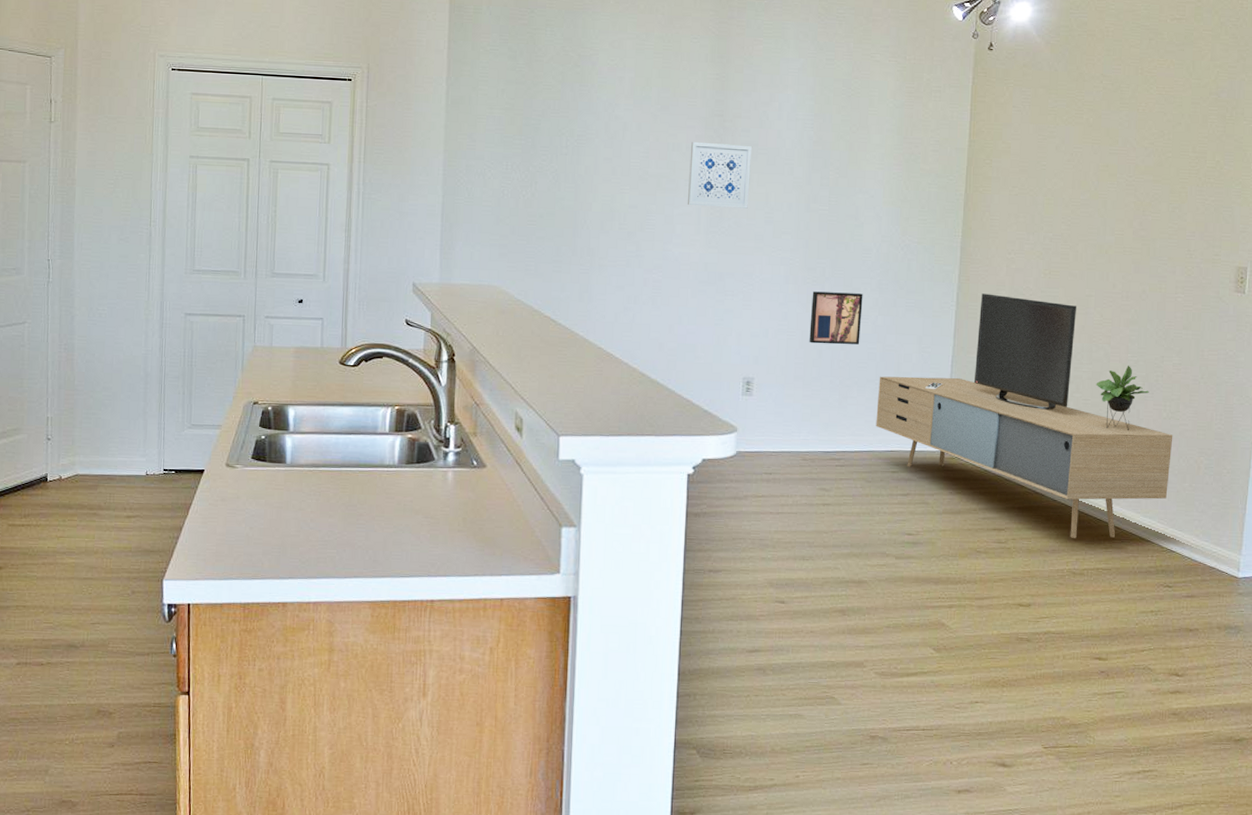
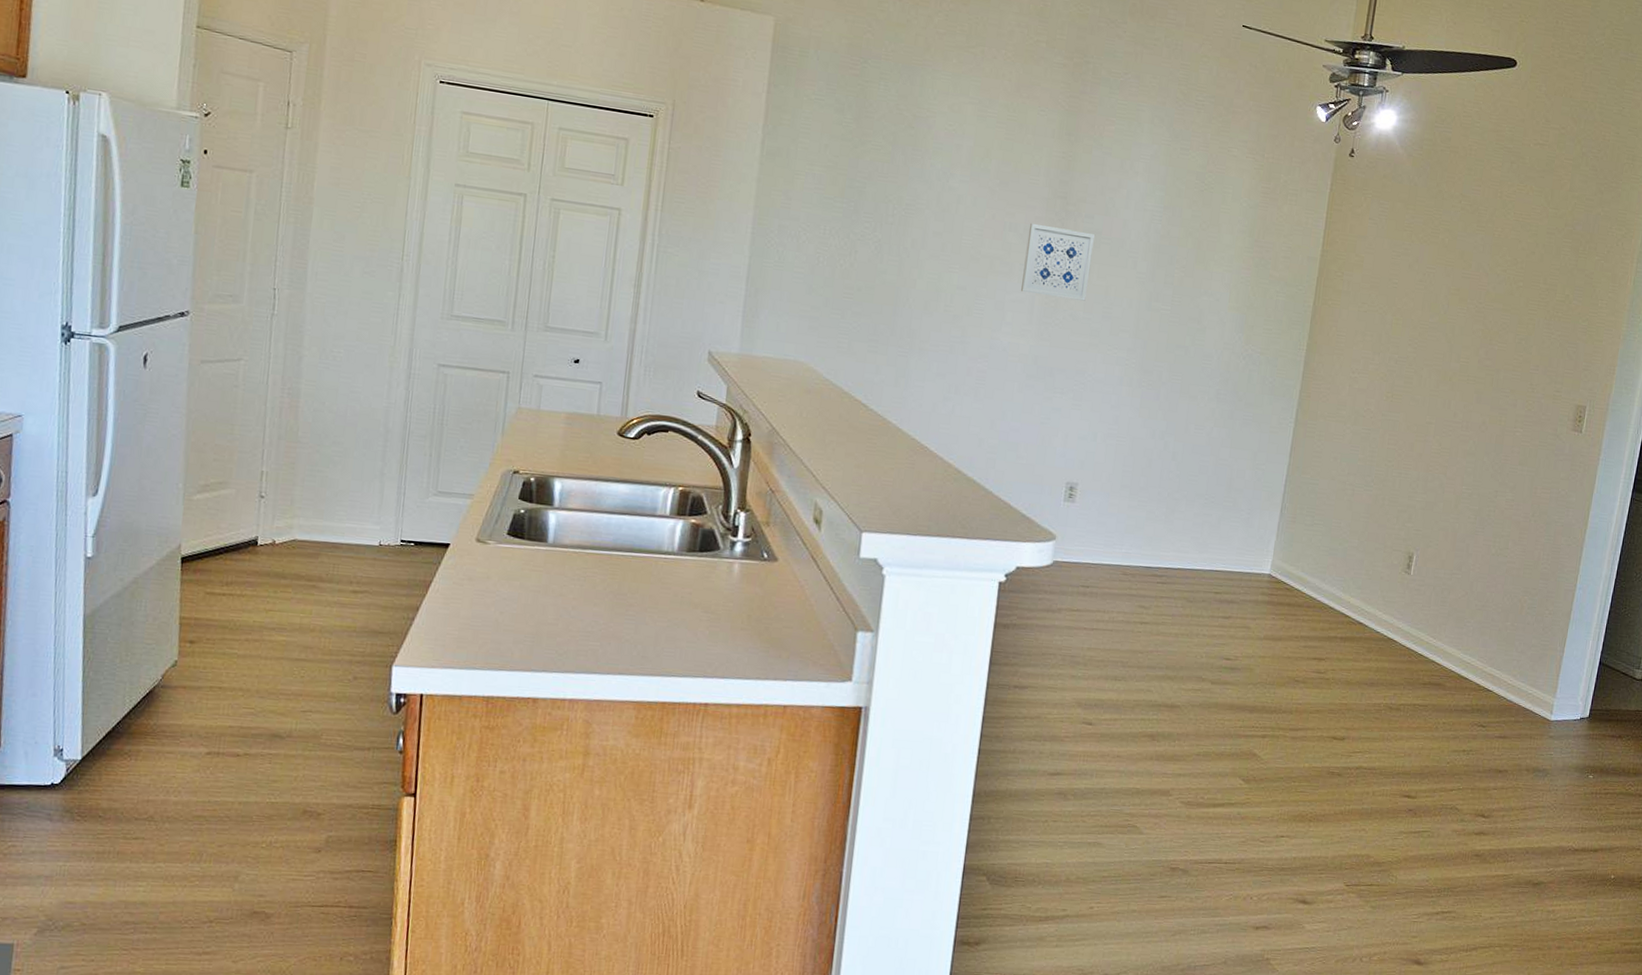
wall art: present [809,291,863,345] -> none [1139,396,1200,456]
media console: present [876,293,1173,538] -> none [1202,412,1500,674]

